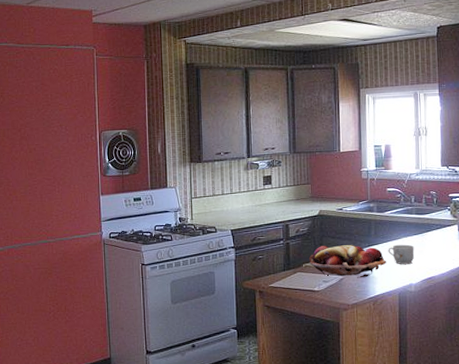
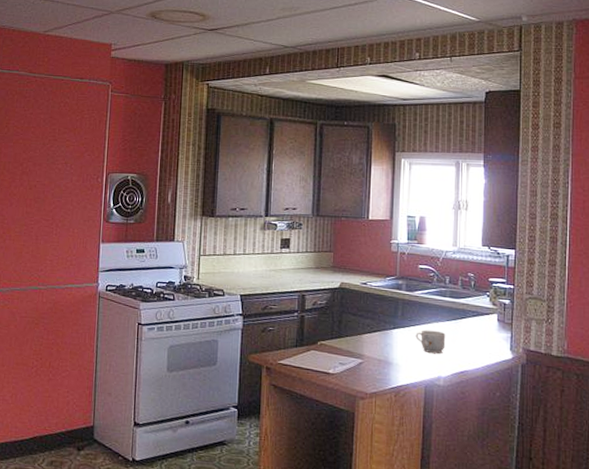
fruit basket: present [309,245,386,278] -> none [325,323,413,364]

